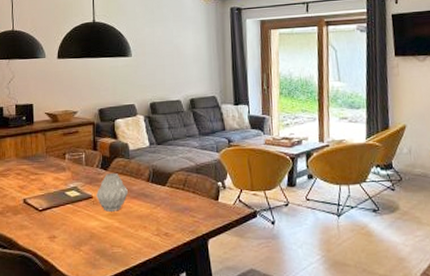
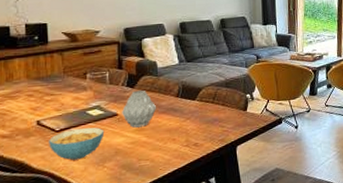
cereal bowl: none [32,208,81,241] -> present [48,127,105,160]

